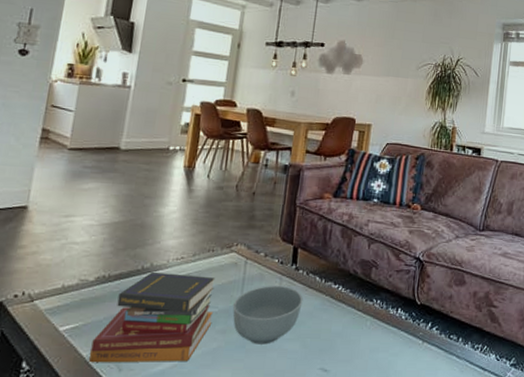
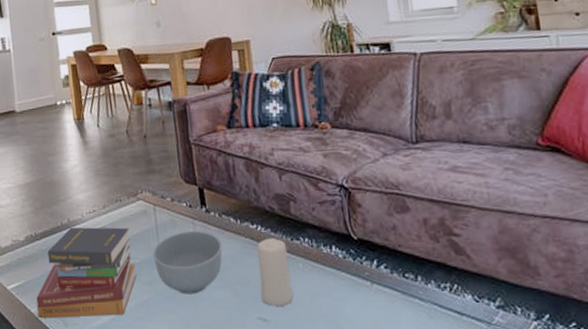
candle: none [327,297,361,358] -> present [257,237,294,306]

